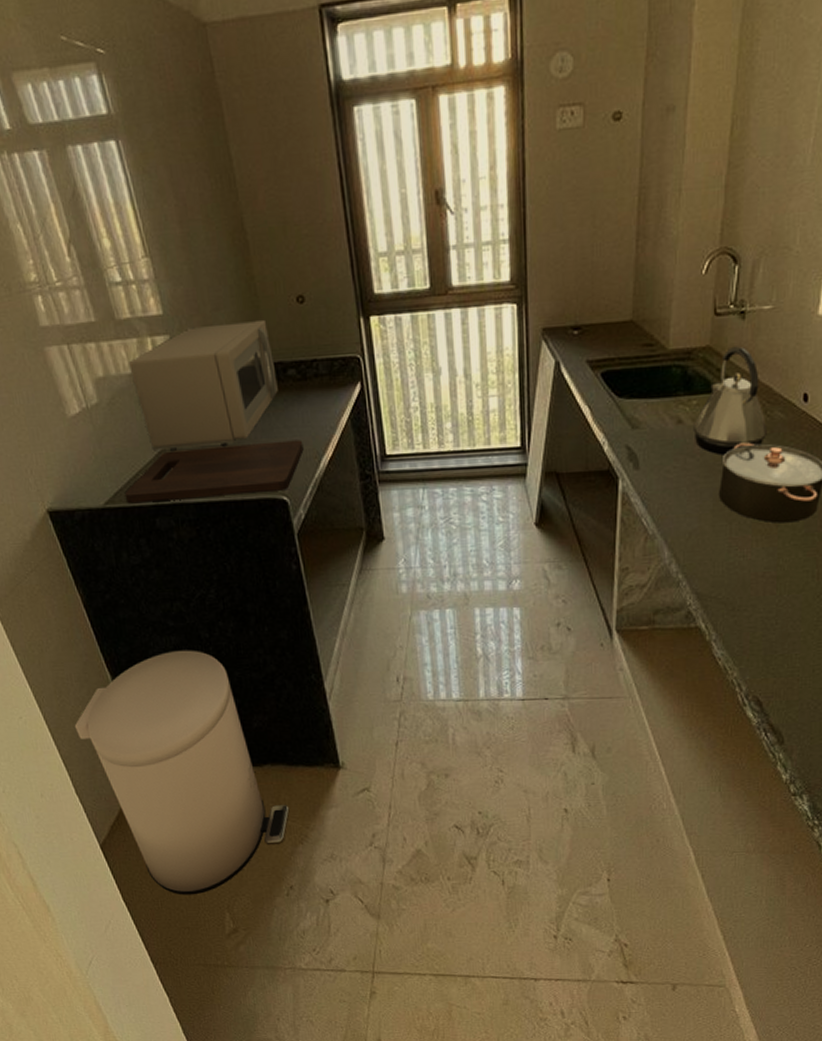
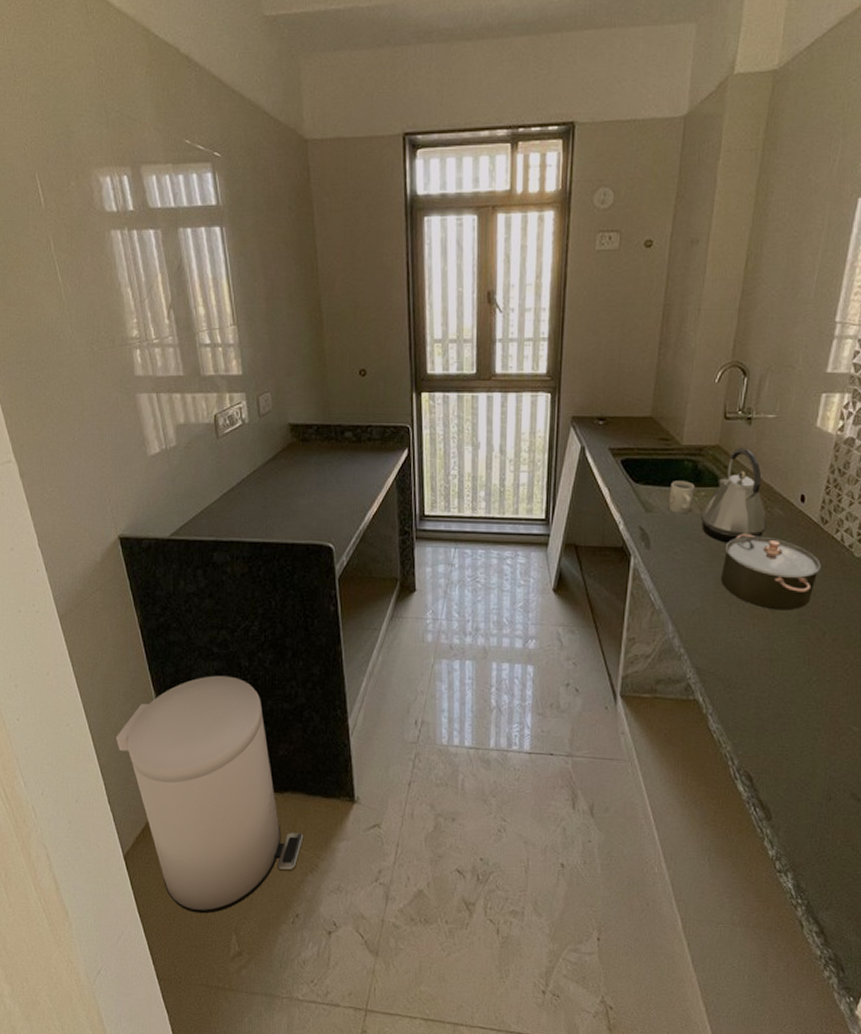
cutting board: present [124,440,304,504] -> none [189,493,352,539]
microwave: present [129,319,278,452] -> none [208,387,335,495]
mug: none [657,390,685,427] -> present [668,481,695,513]

